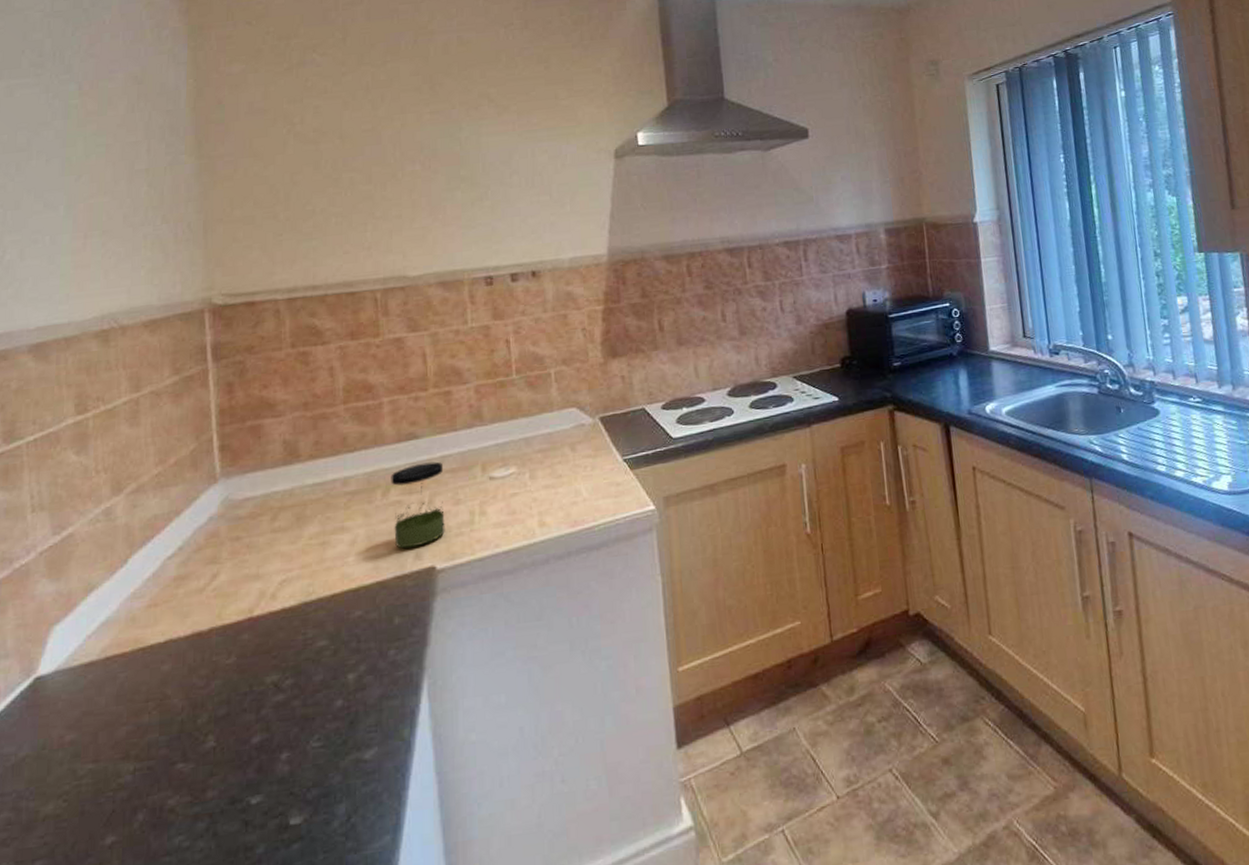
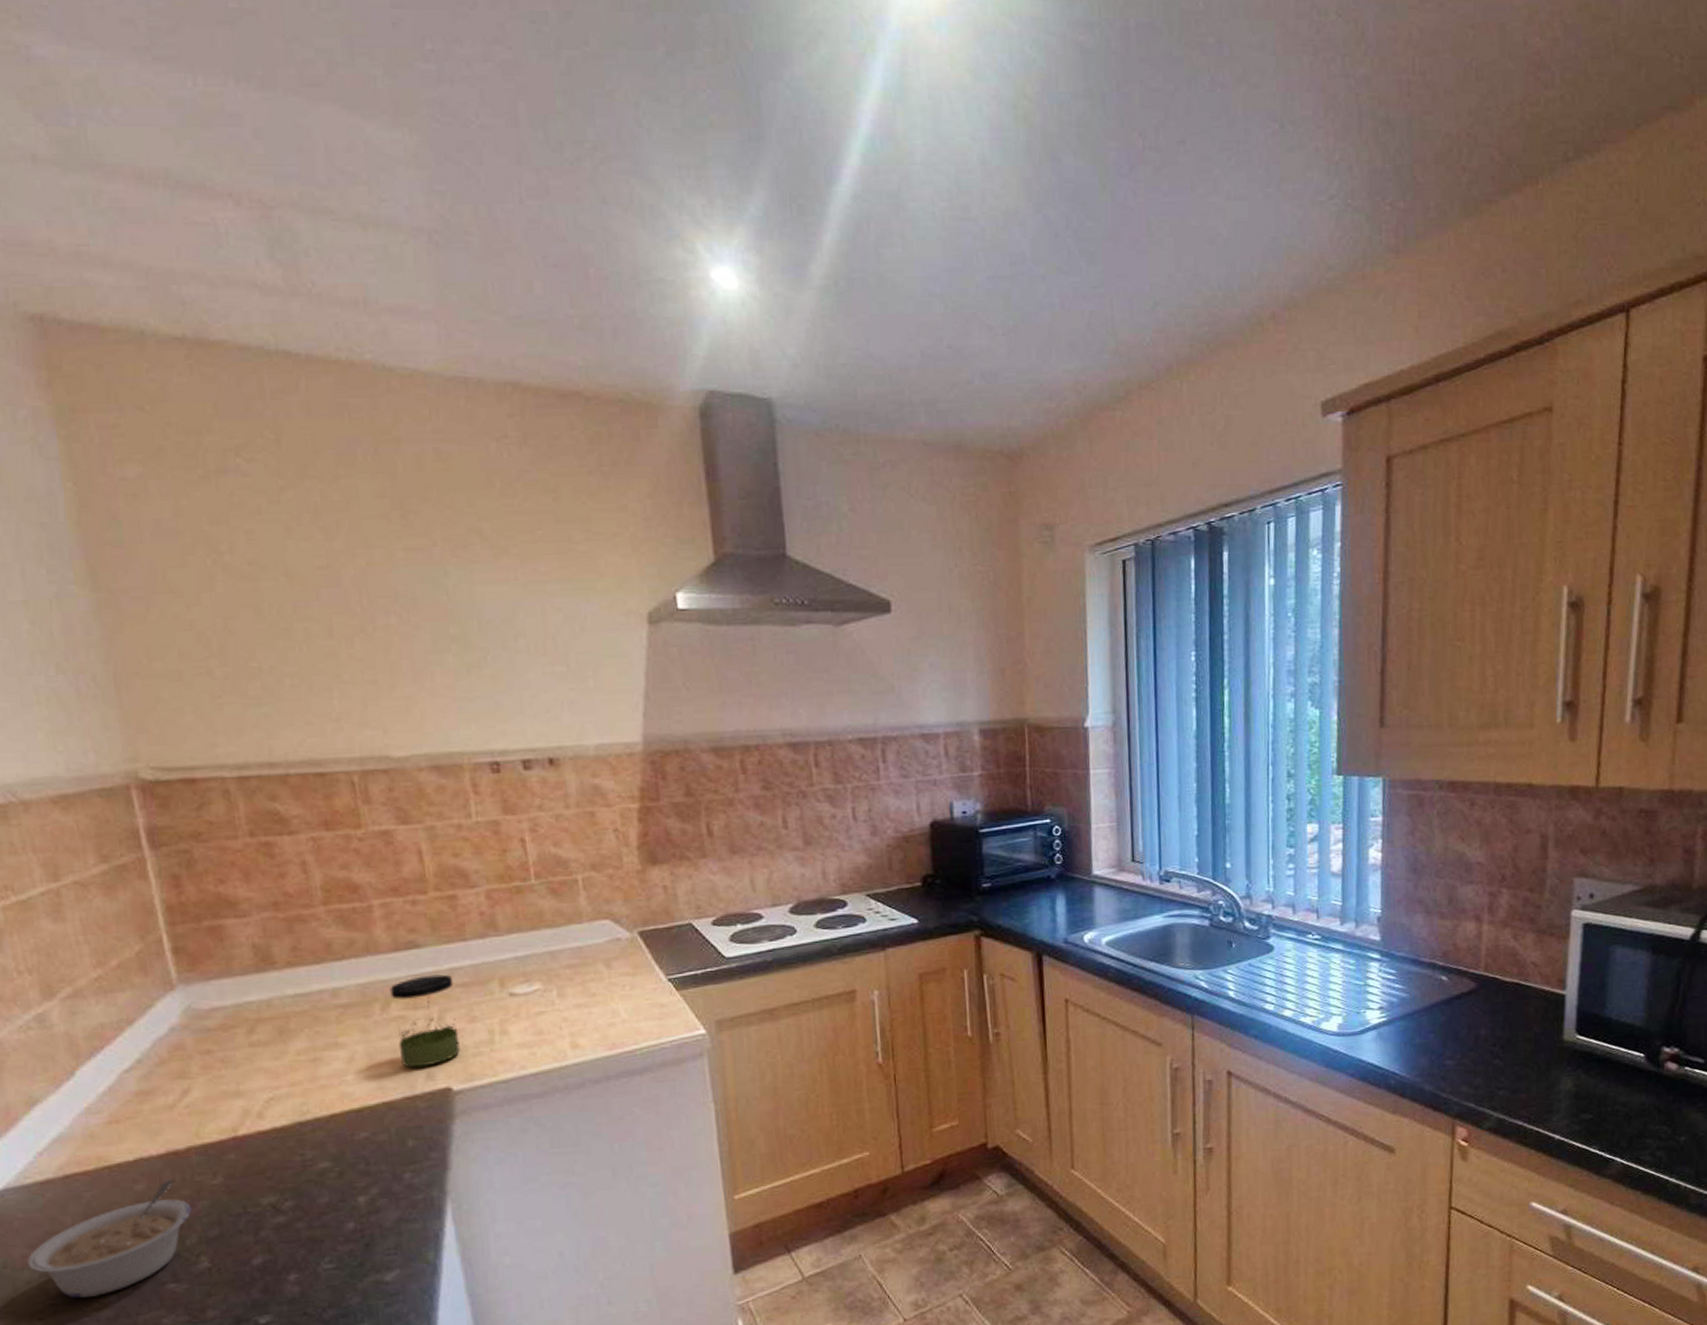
legume: none [62,660,206,779] -> present [26,1179,192,1299]

